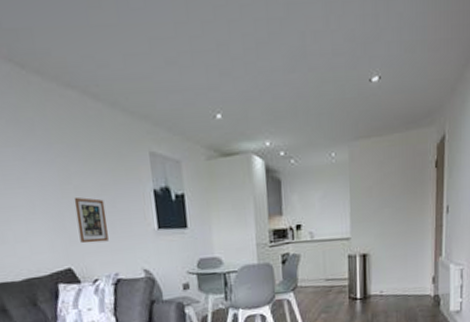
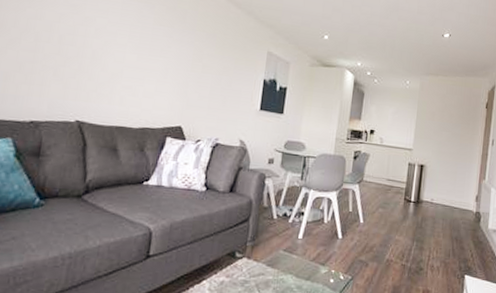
picture frame: present [73,196,109,244] -> none [195,72,223,112]

